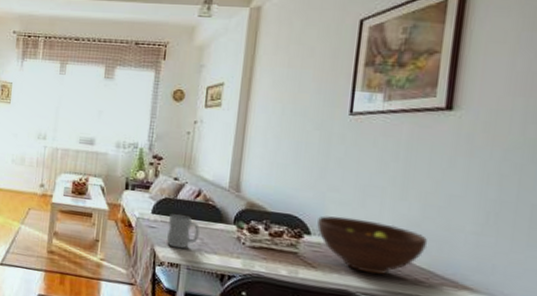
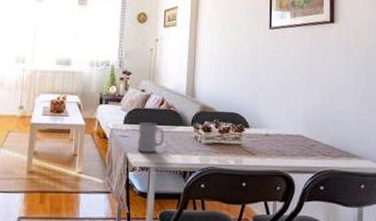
fruit bowl: present [317,216,427,275] -> none [254,110,327,155]

